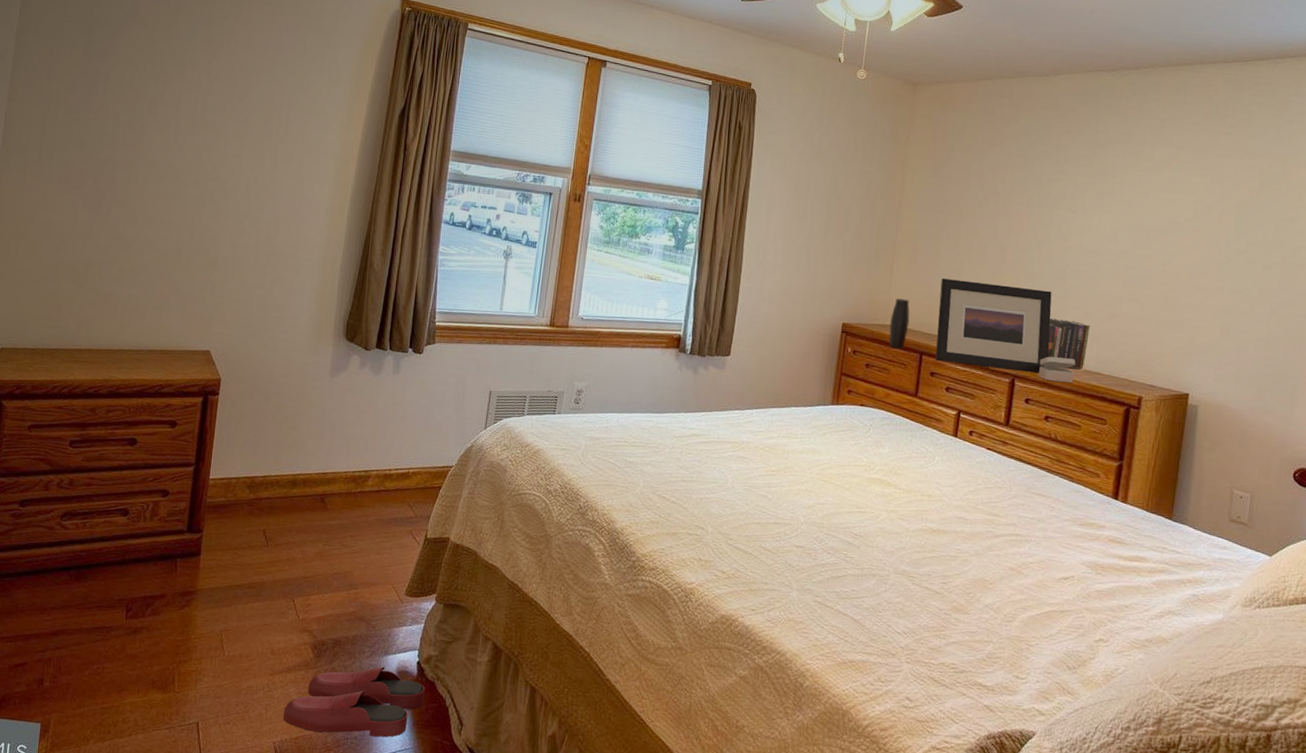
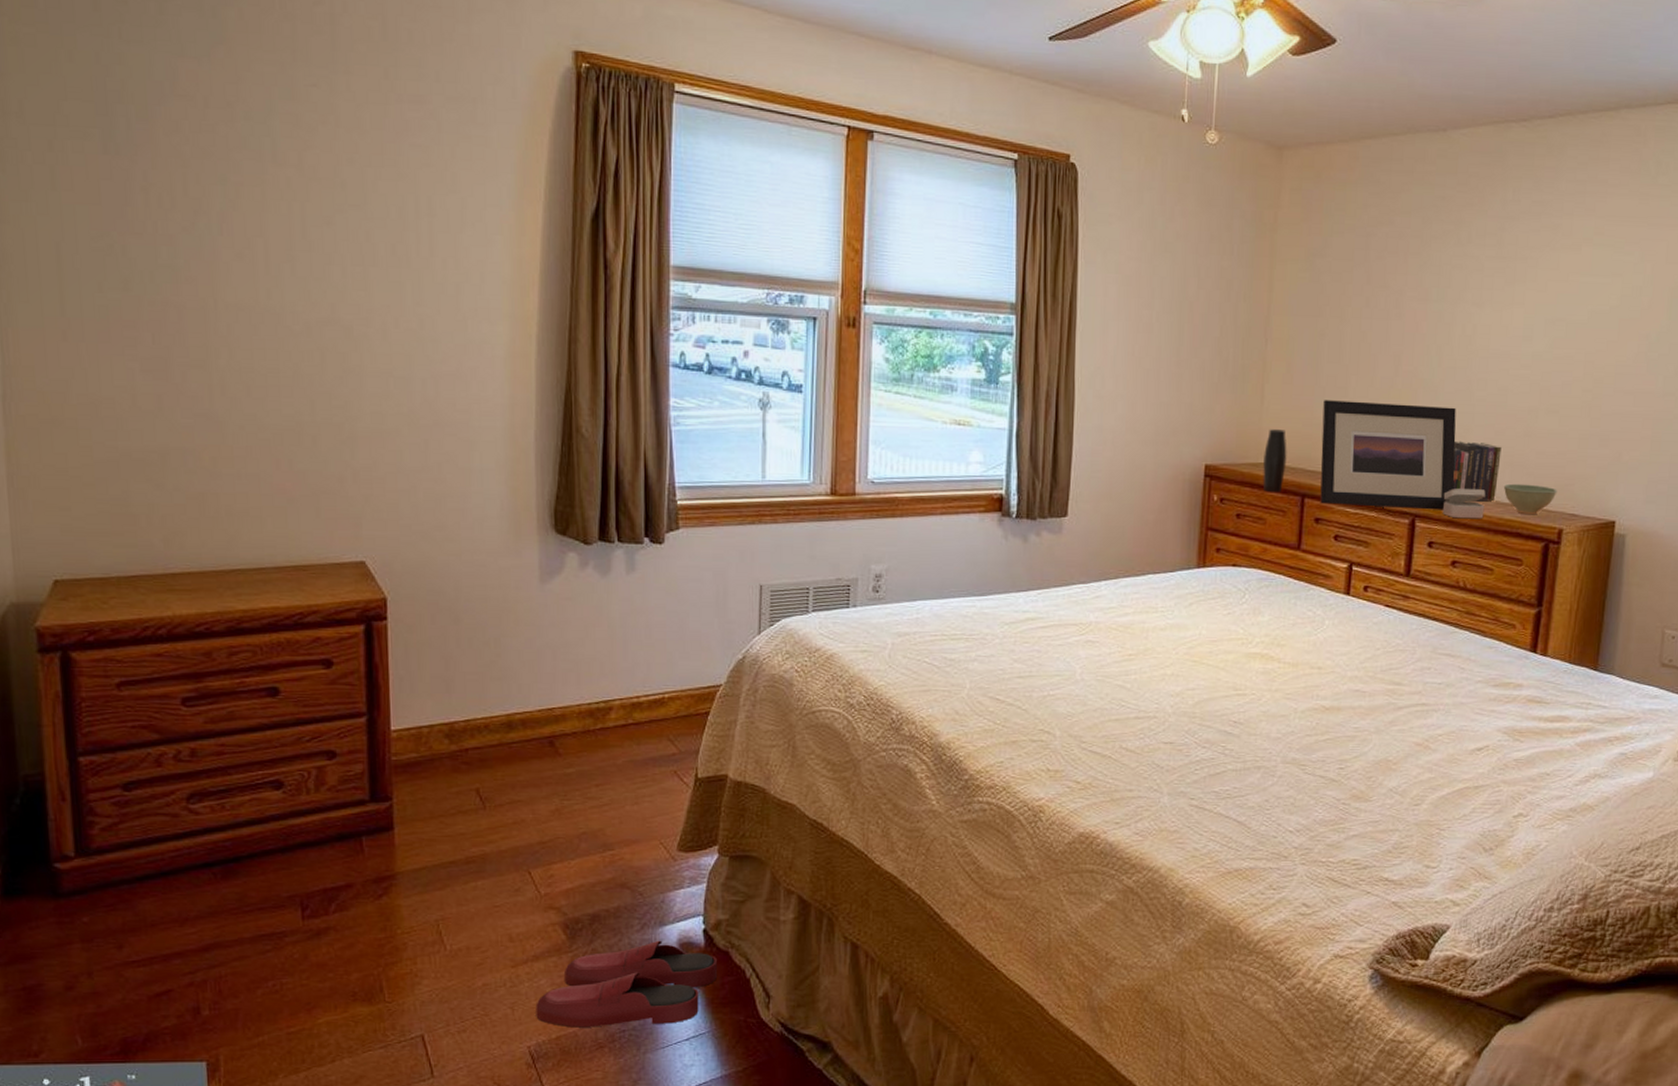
bowl: none [1091,356,1138,384] -> present [1504,483,1558,515]

